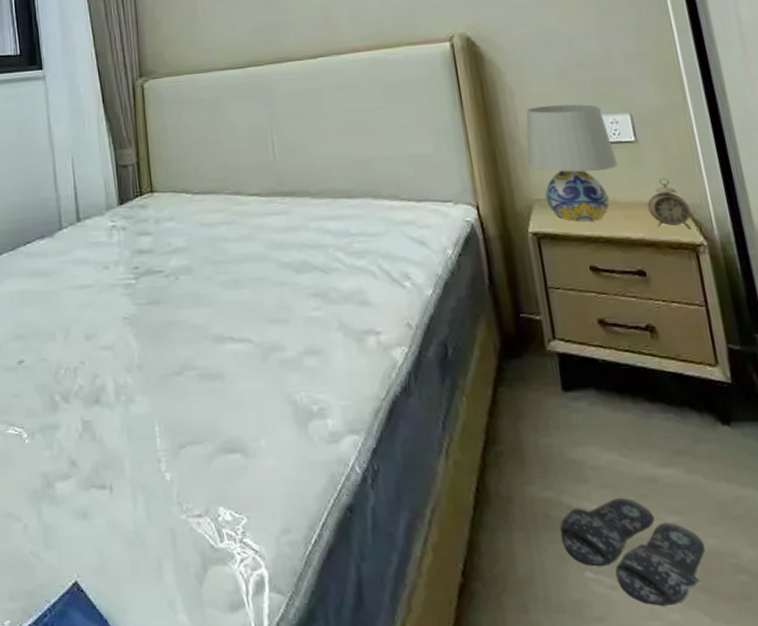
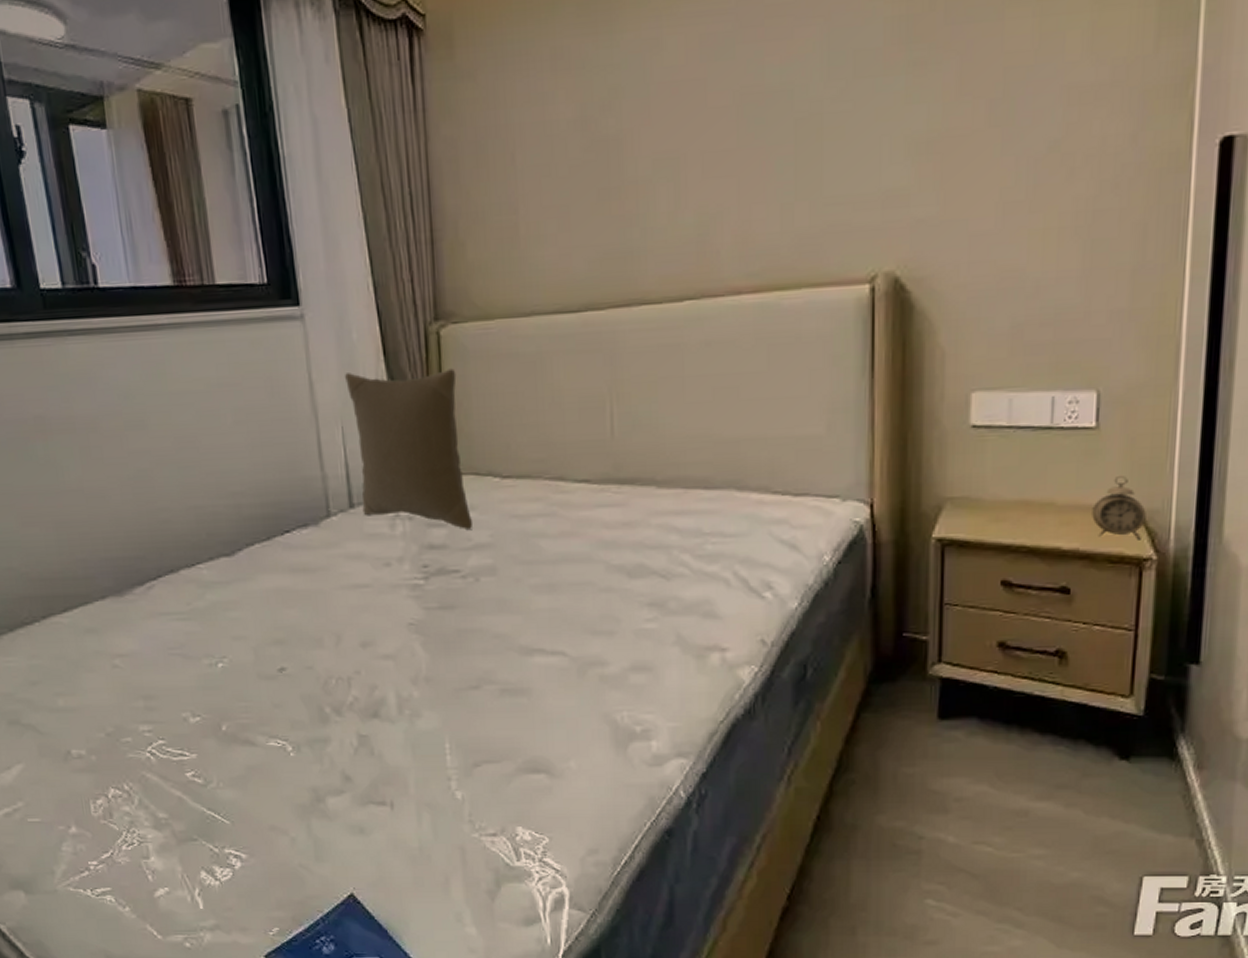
pillow: none [74,111,172,237] -> present [344,368,472,529]
table lamp: present [525,104,618,222] -> none [946,375,1066,527]
slippers: present [559,498,704,606] -> none [905,830,1067,932]

